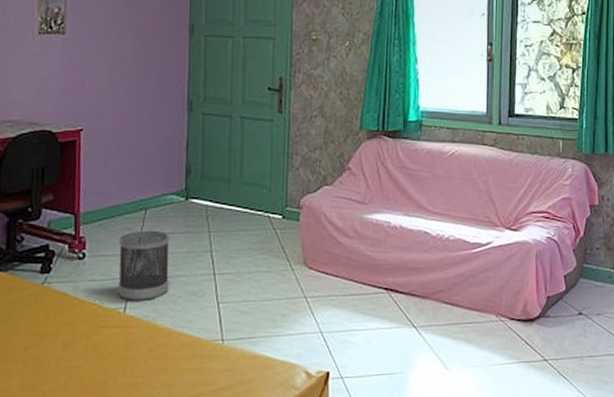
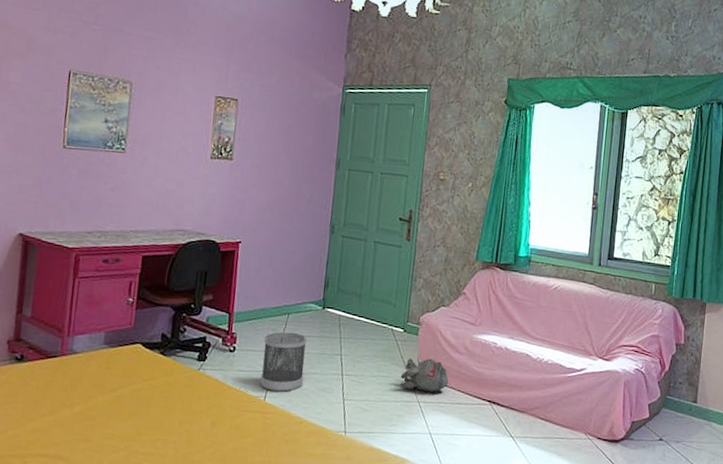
plush toy: none [282,246,338,286] -> present [399,357,449,393]

